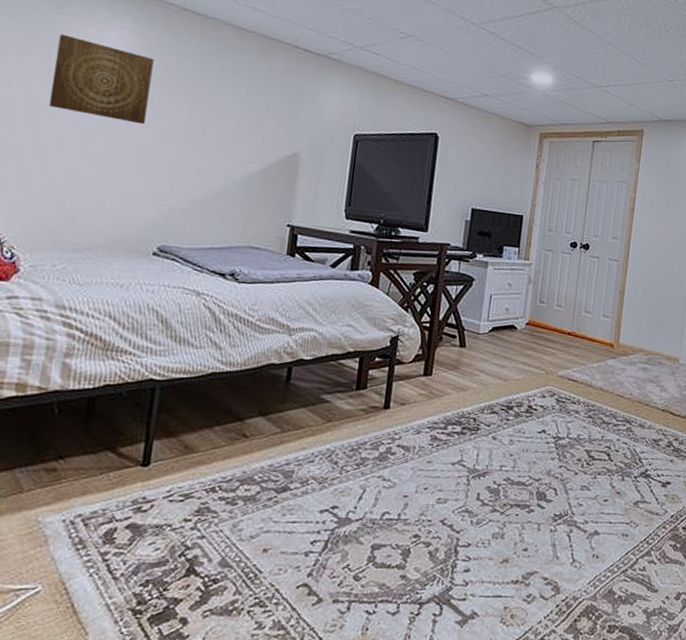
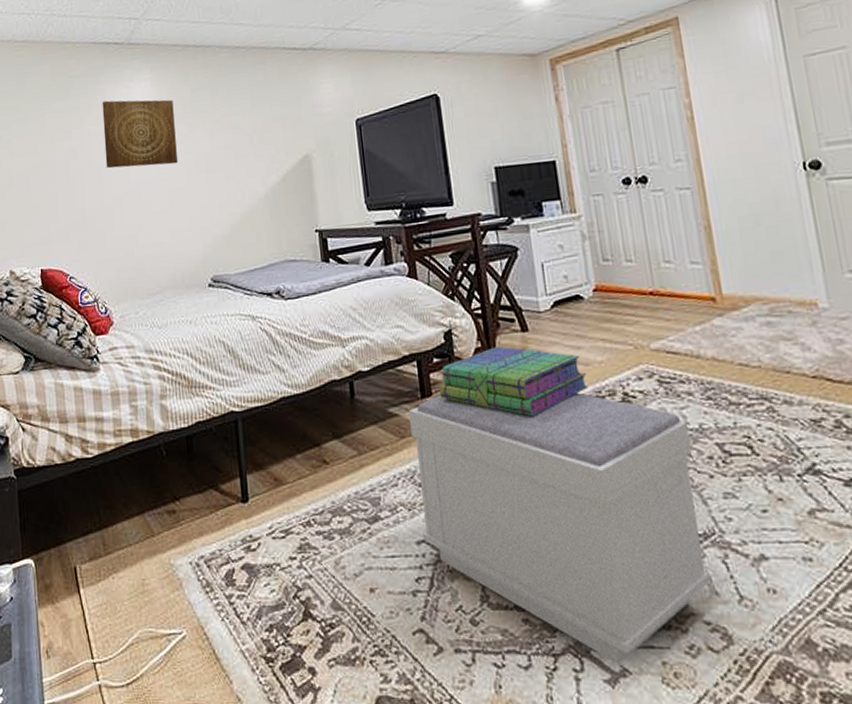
bench: none [327,389,569,609] -> present [409,392,712,664]
stack of books: none [374,356,504,416] -> present [439,346,589,417]

